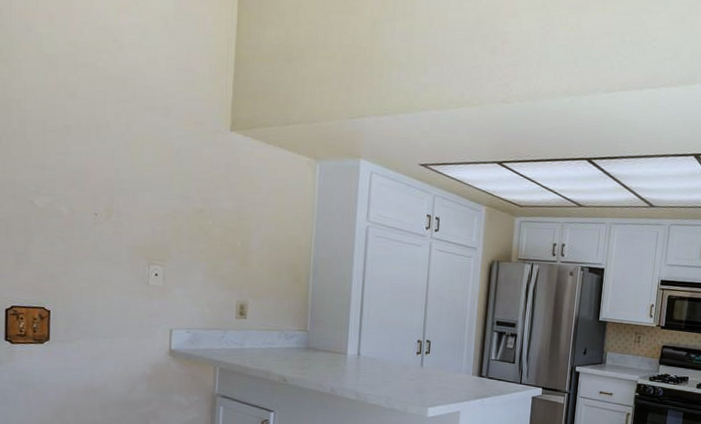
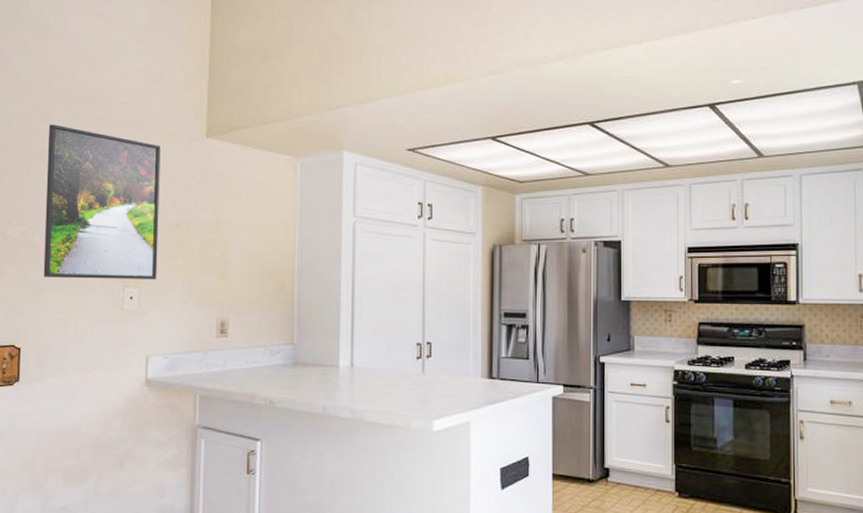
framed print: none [71,100,186,261] -> present [43,124,161,280]

